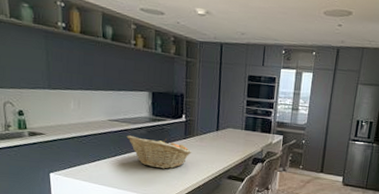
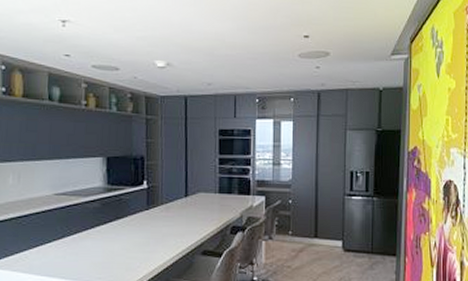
fruit basket: present [126,135,192,169] -> none [76,210,157,249]

